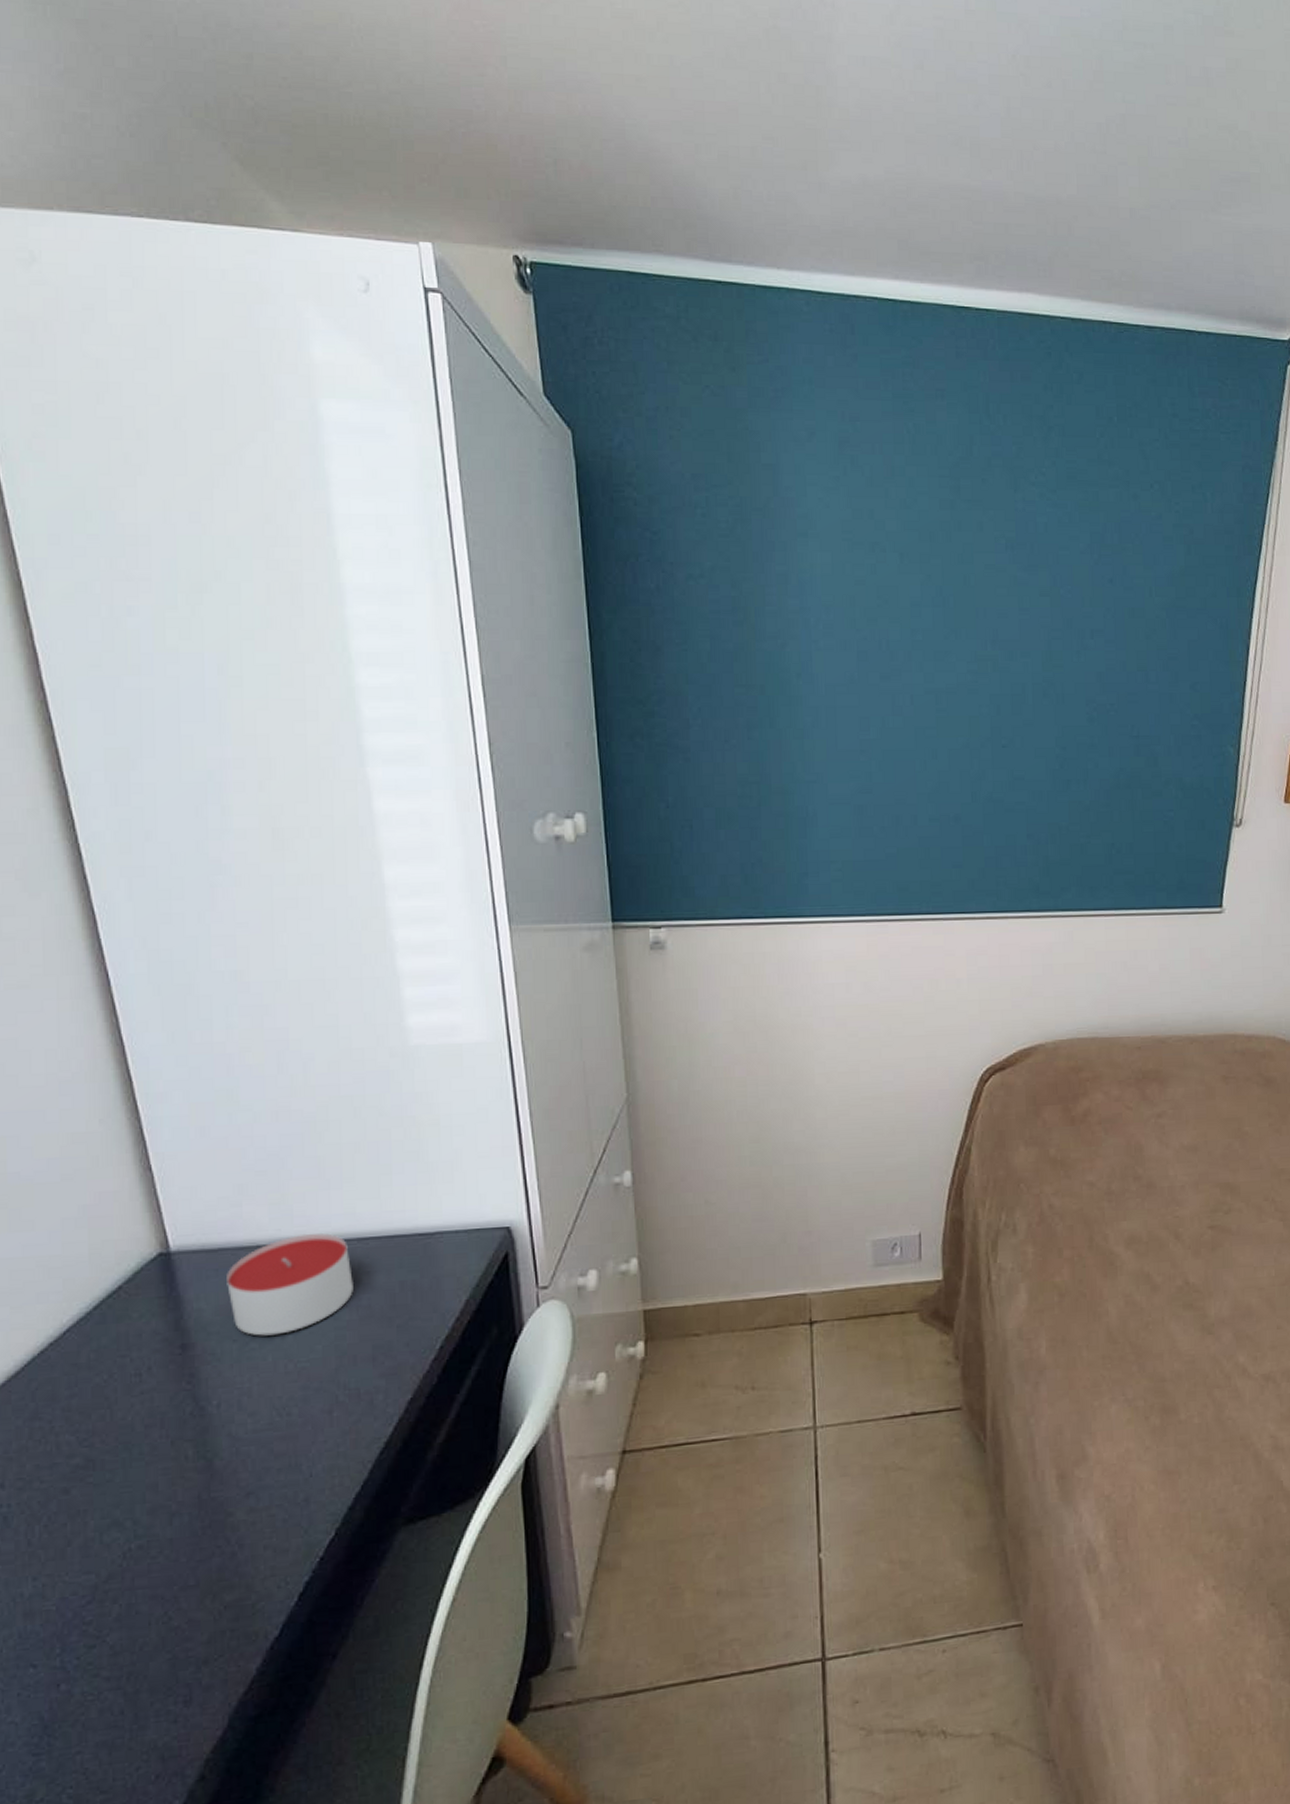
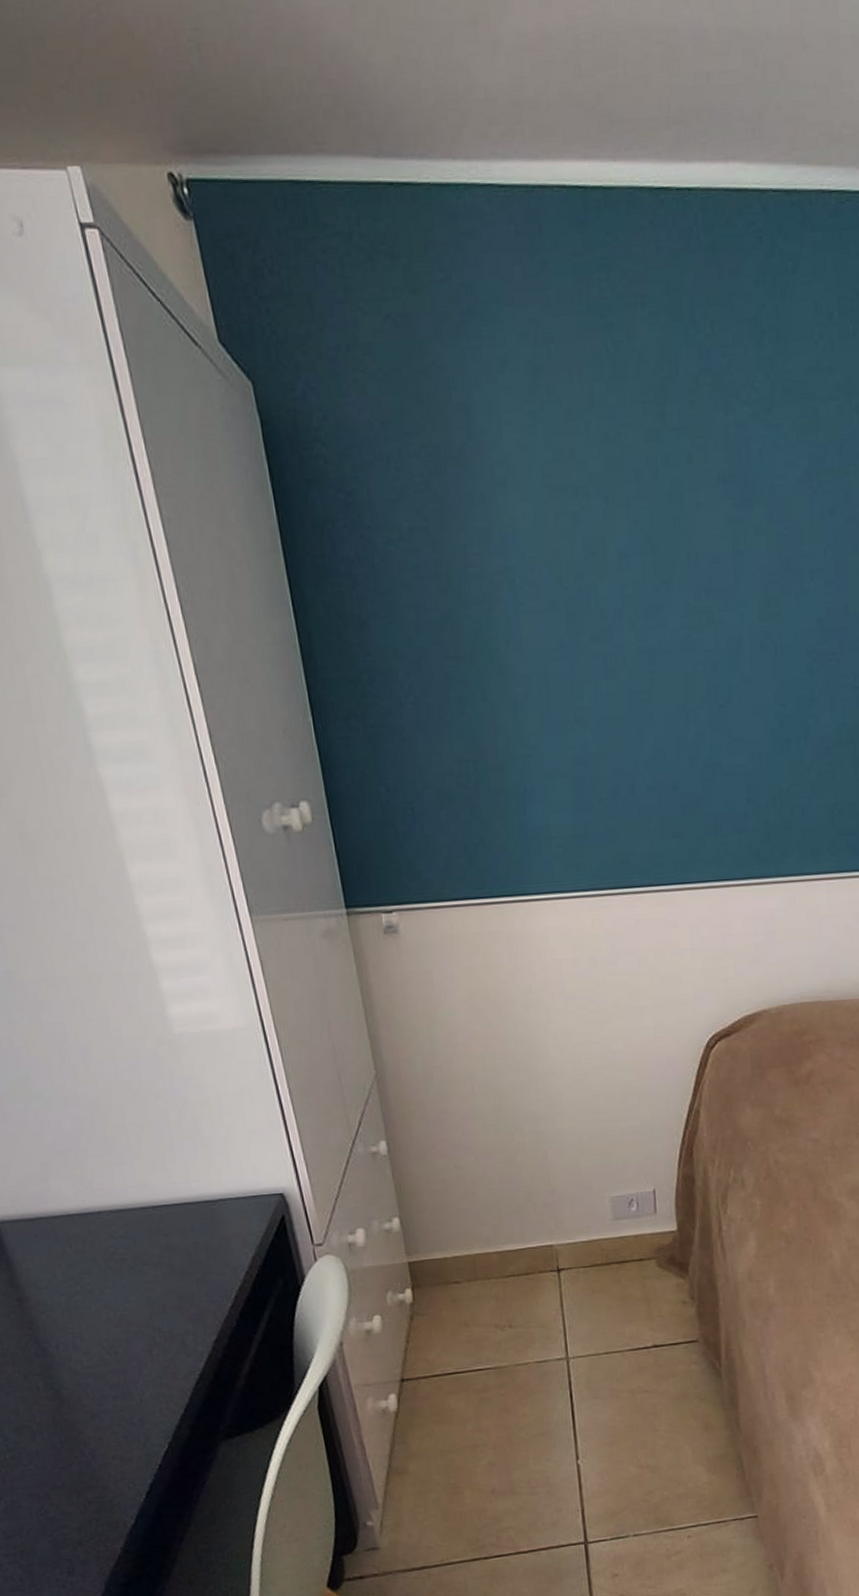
candle: present [227,1233,353,1336] -> none [46,1203,155,1290]

